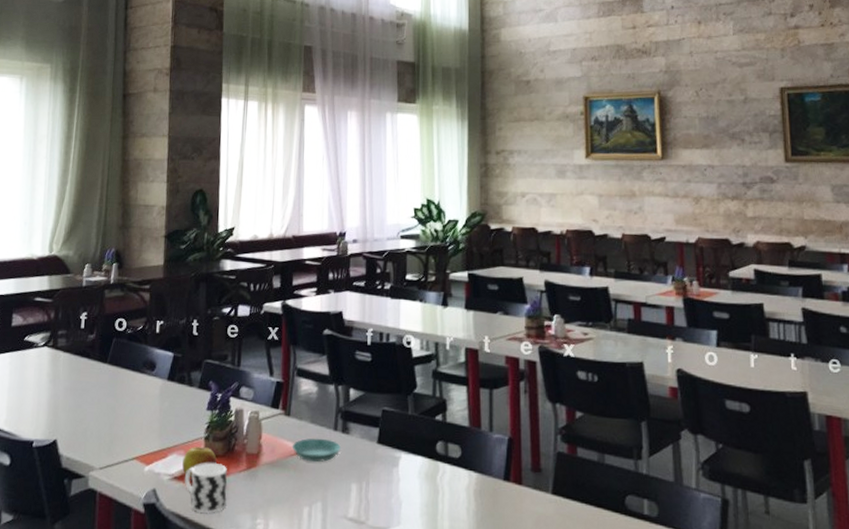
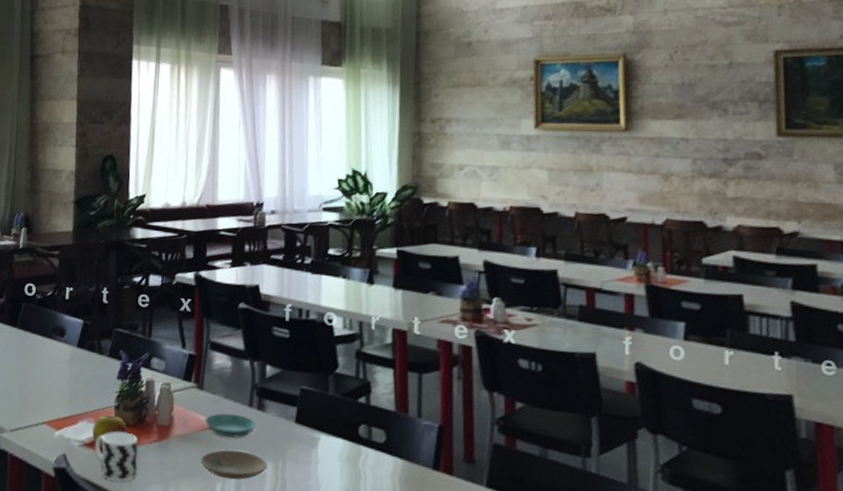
plate: none [289,474,352,504] -> present [201,450,267,480]

